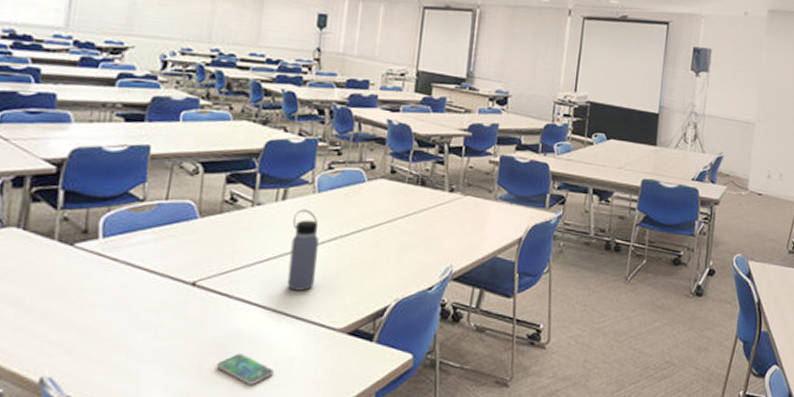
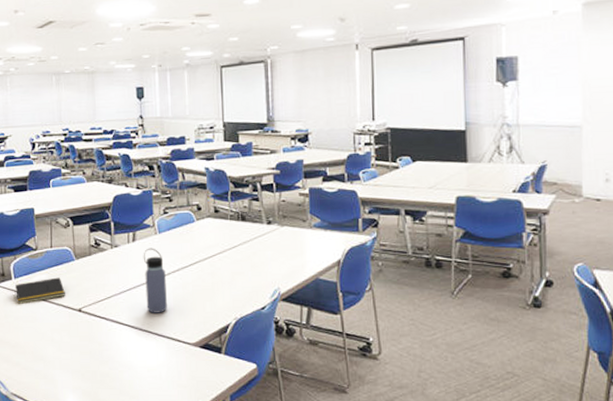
notepad: none [99,239,177,273] -> present [14,277,65,304]
smartphone: present [216,354,274,385] -> none [105,363,148,387]

